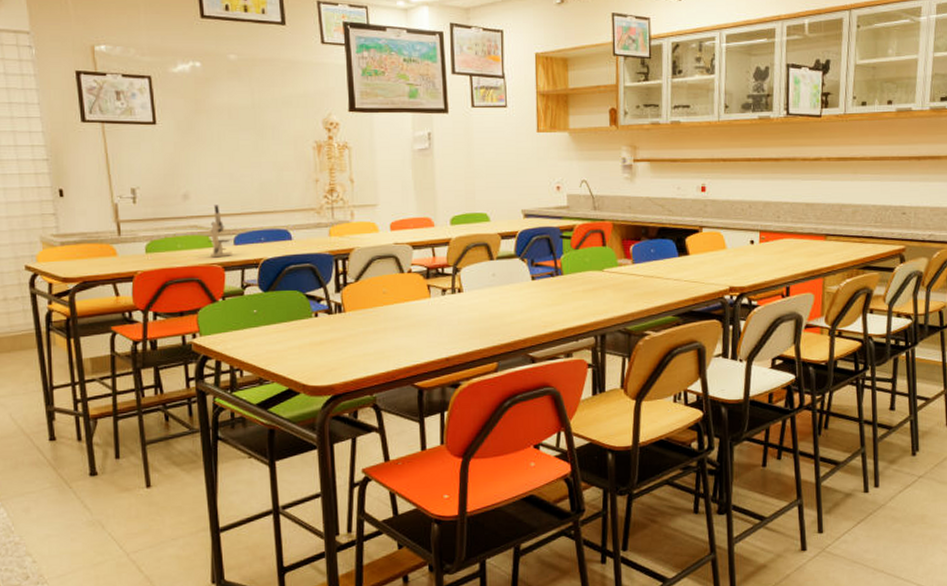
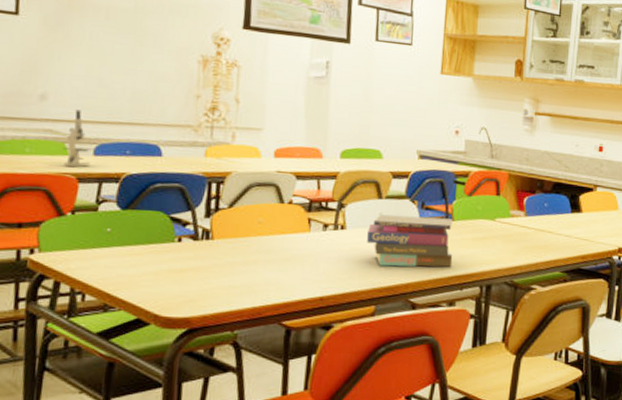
books: none [483,273,566,324] -> present [367,214,453,268]

